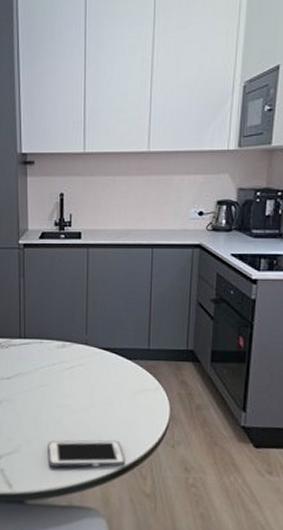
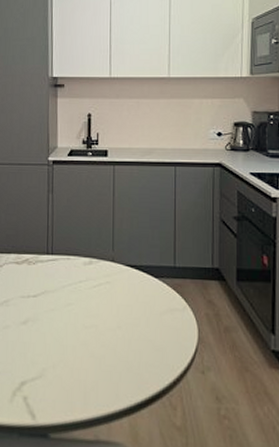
cell phone: present [48,439,126,468] -> none [73,364,154,396]

